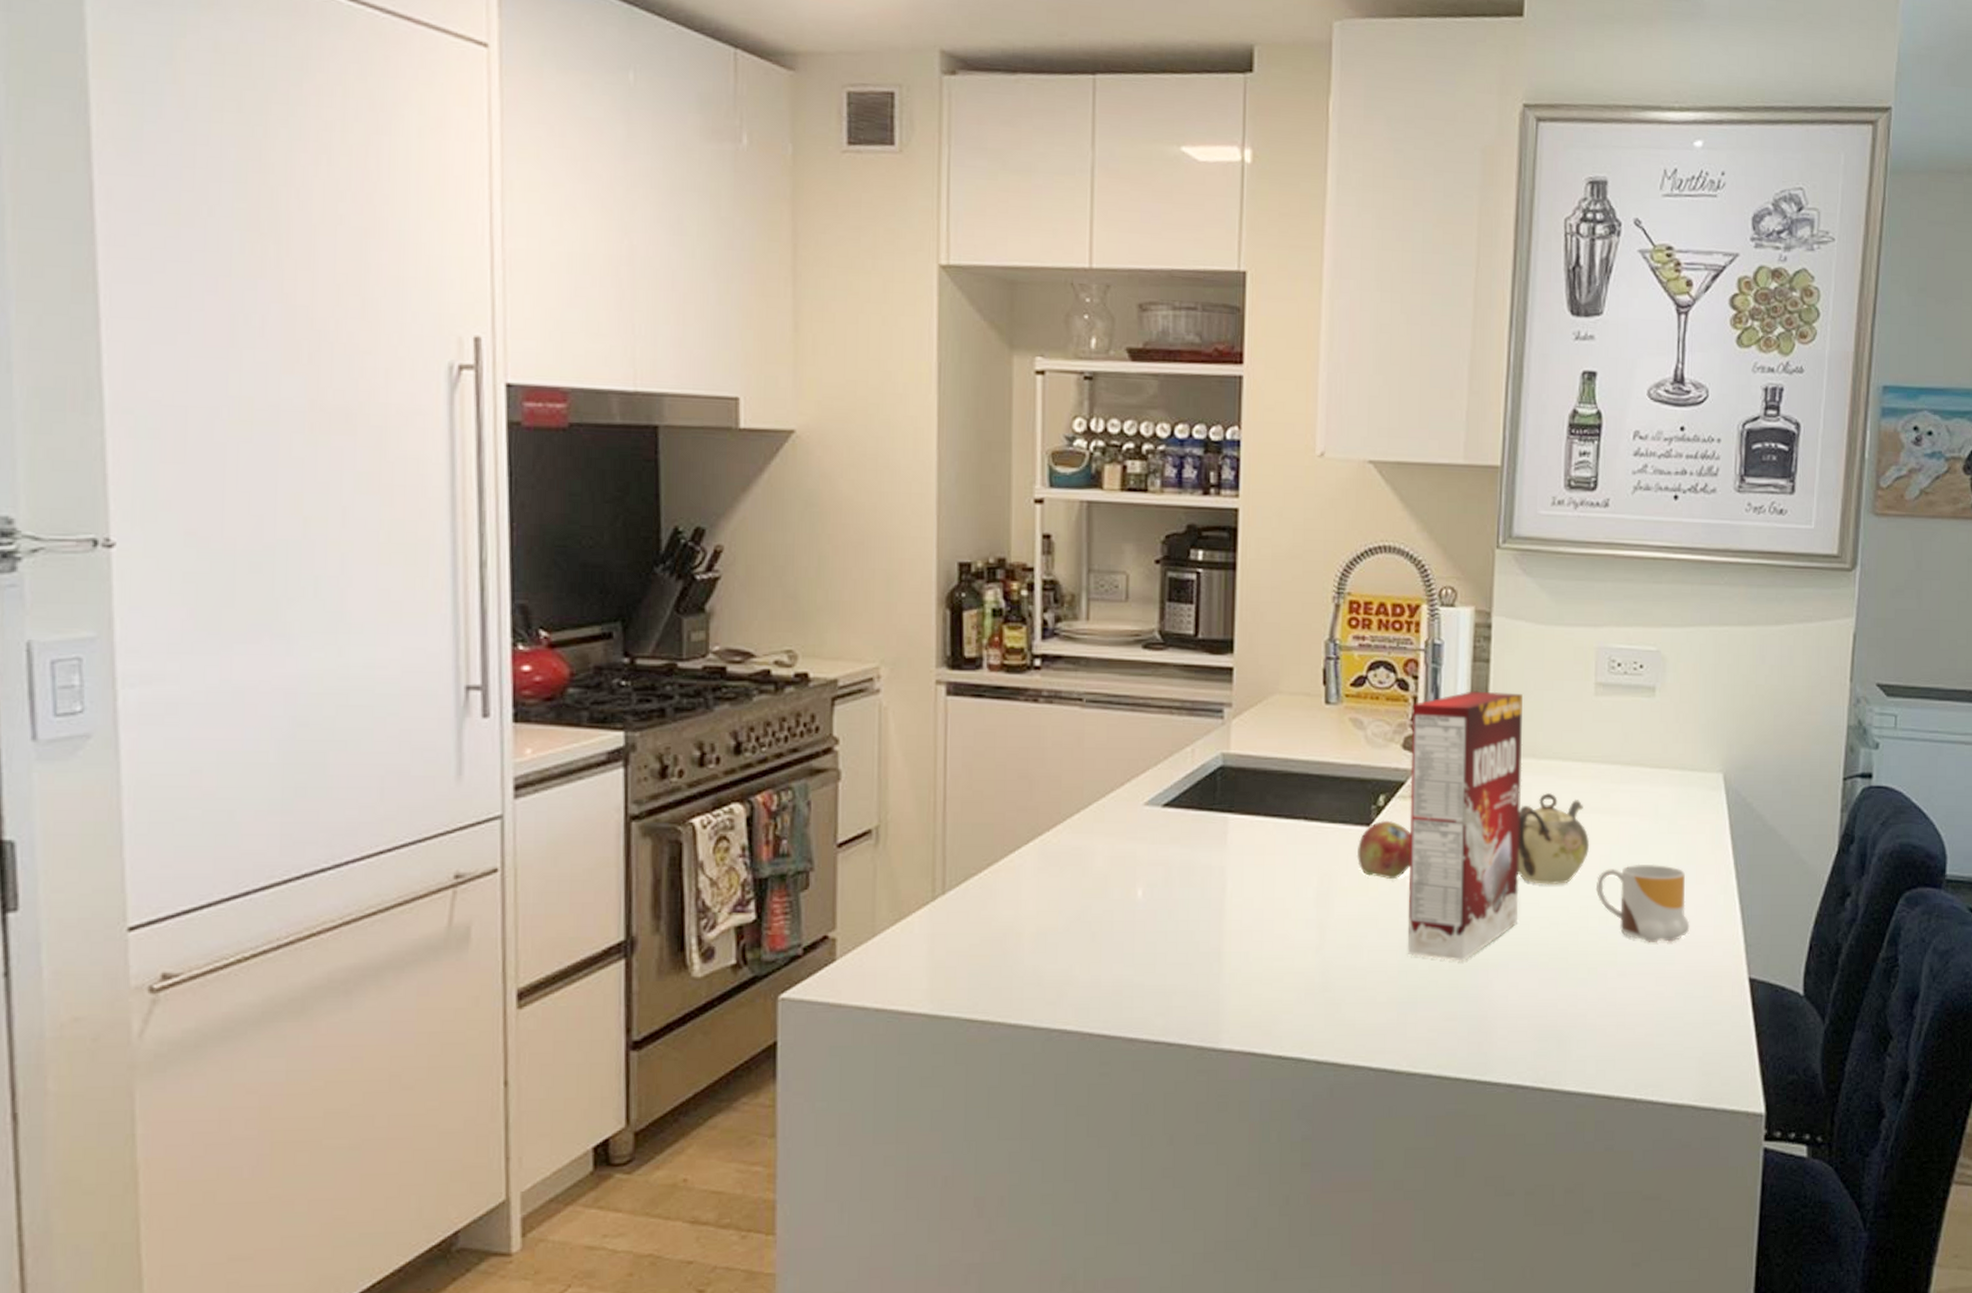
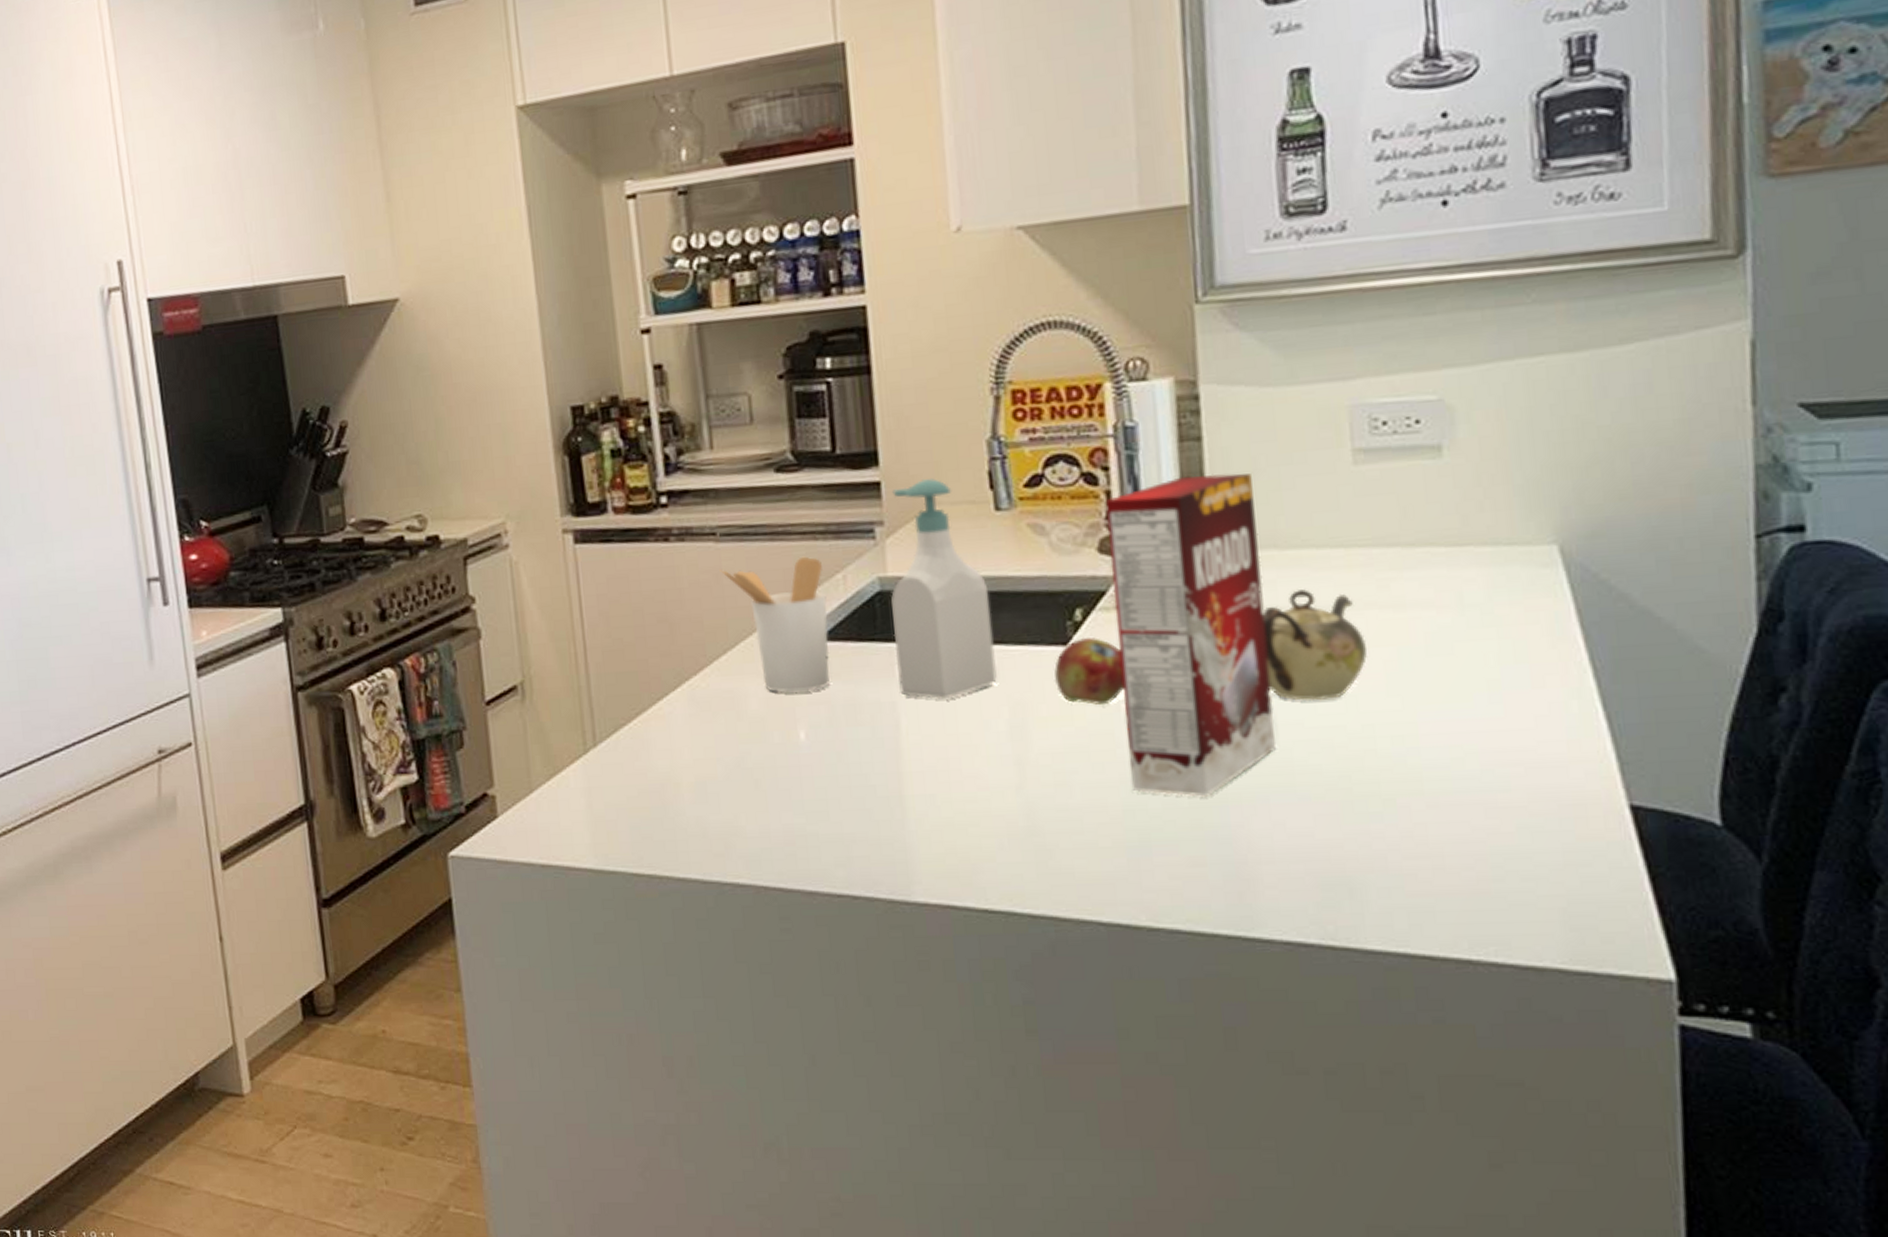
utensil holder: none [1082,728,1175,853] -> present [719,556,831,693]
soap bottle: none [1228,670,1313,867] -> present [891,479,997,699]
mug: present [1595,863,1690,942] -> none [1382,666,1529,765]

